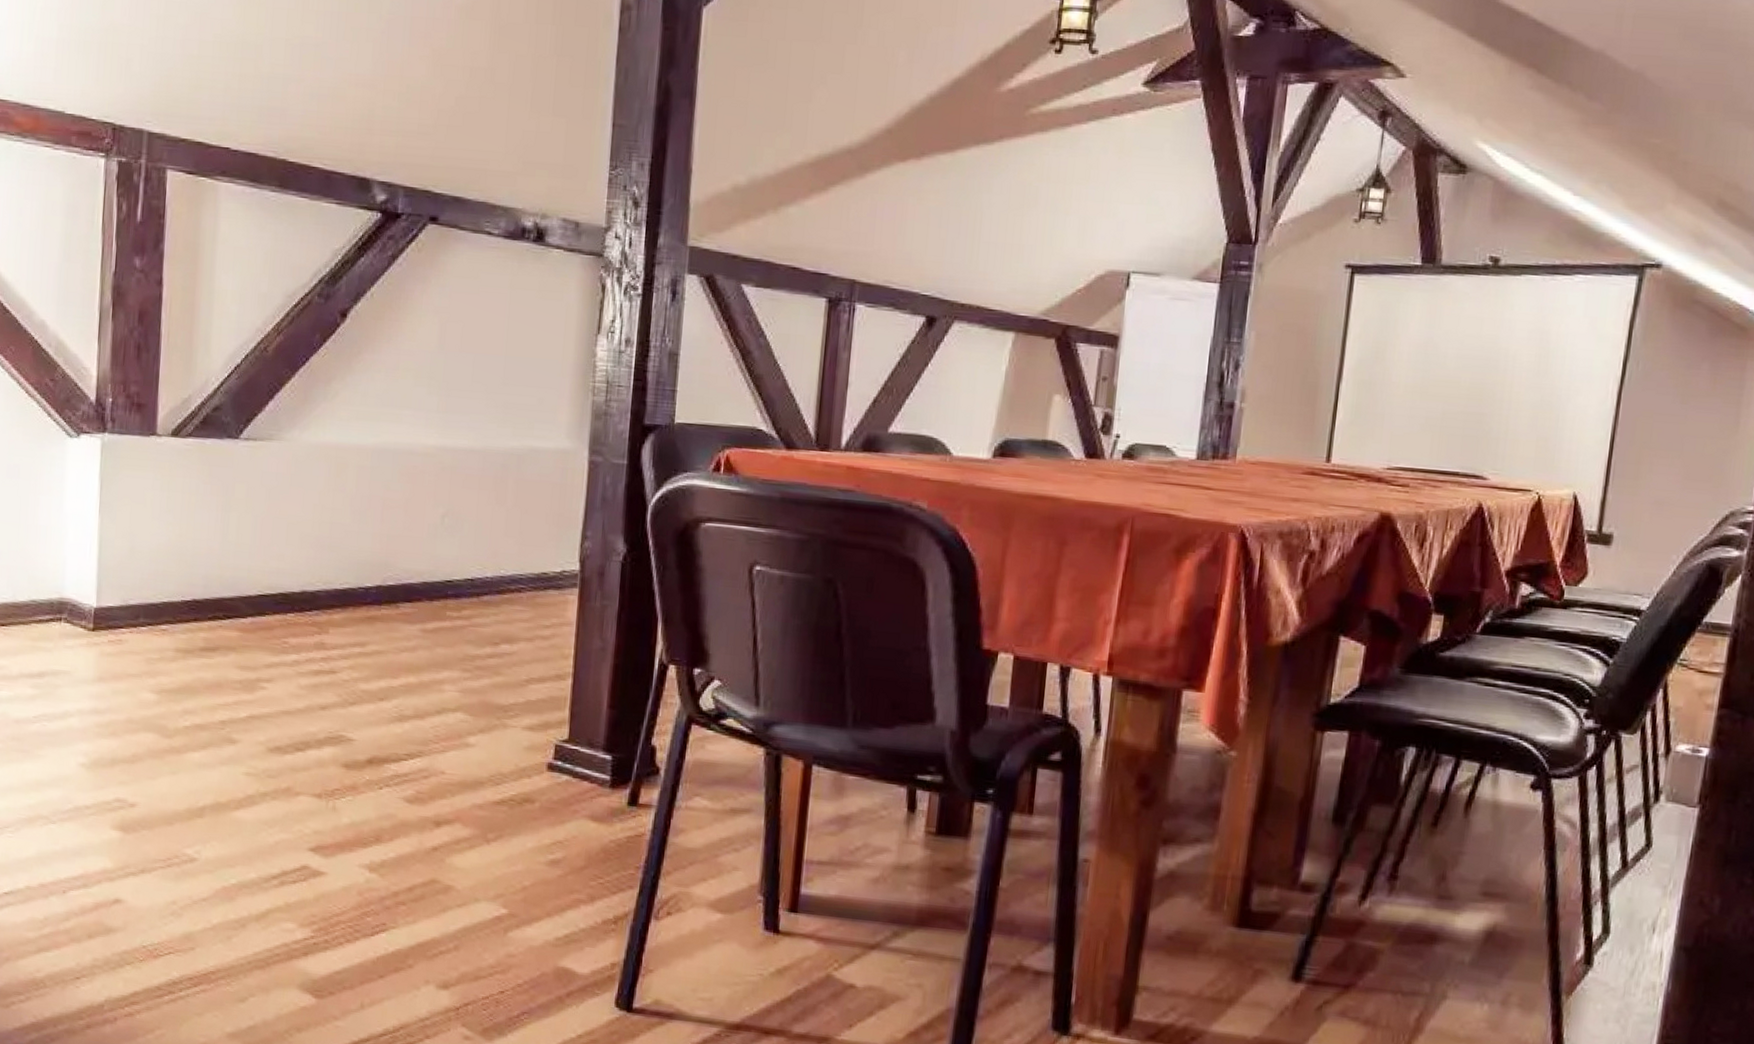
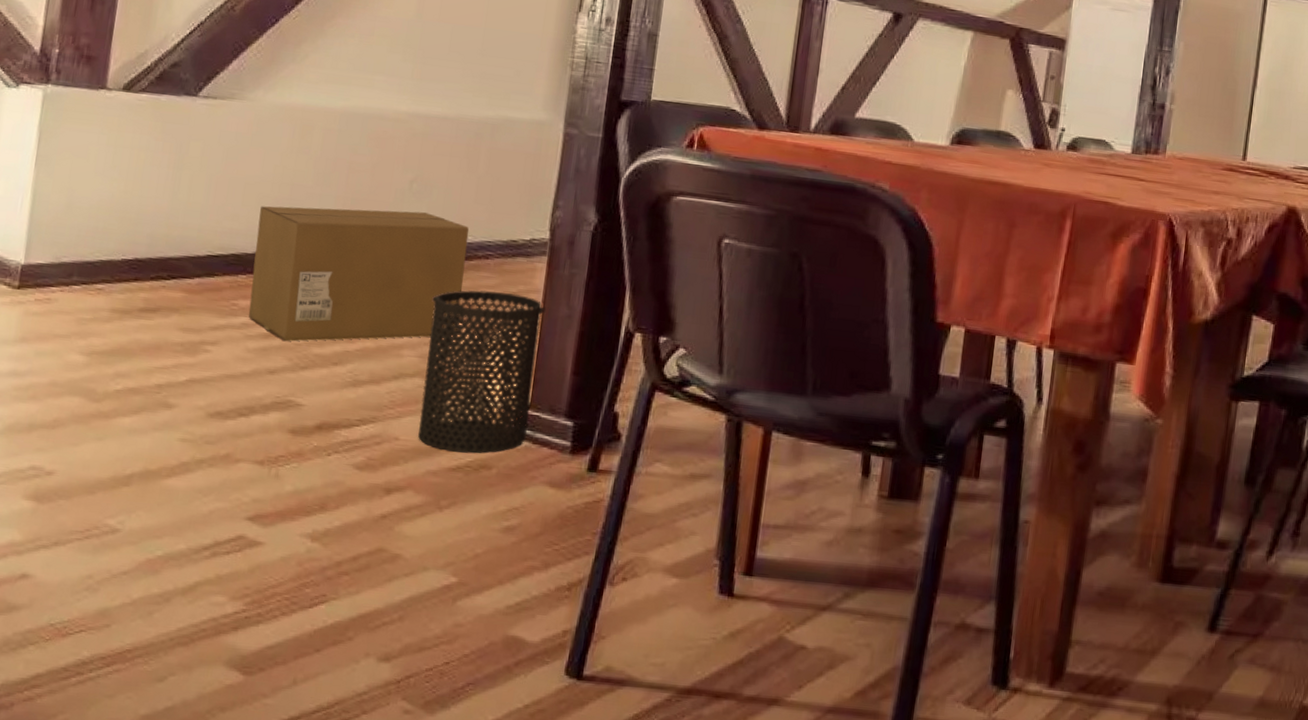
box: none [298,545,501,678] -> present [248,206,469,342]
trash can: none [463,624,579,787] -> present [418,290,545,453]

